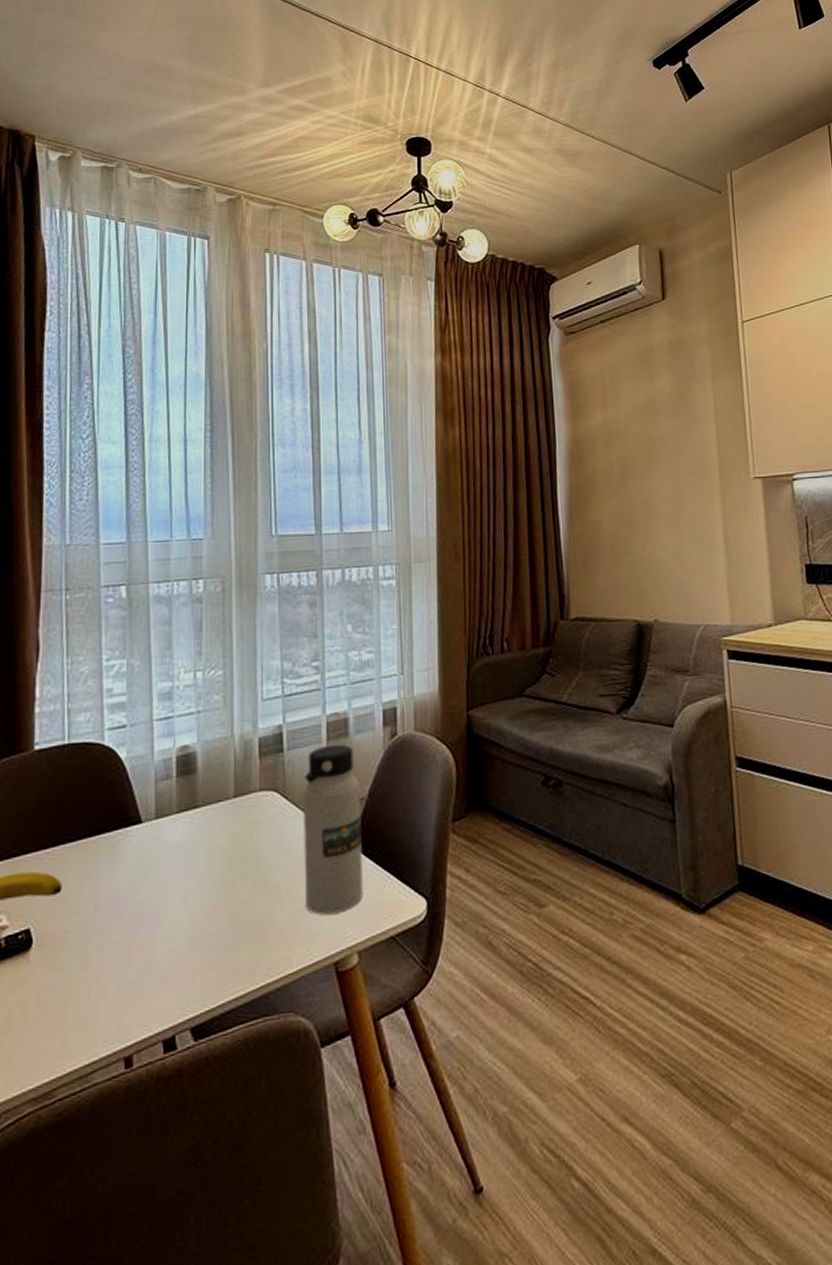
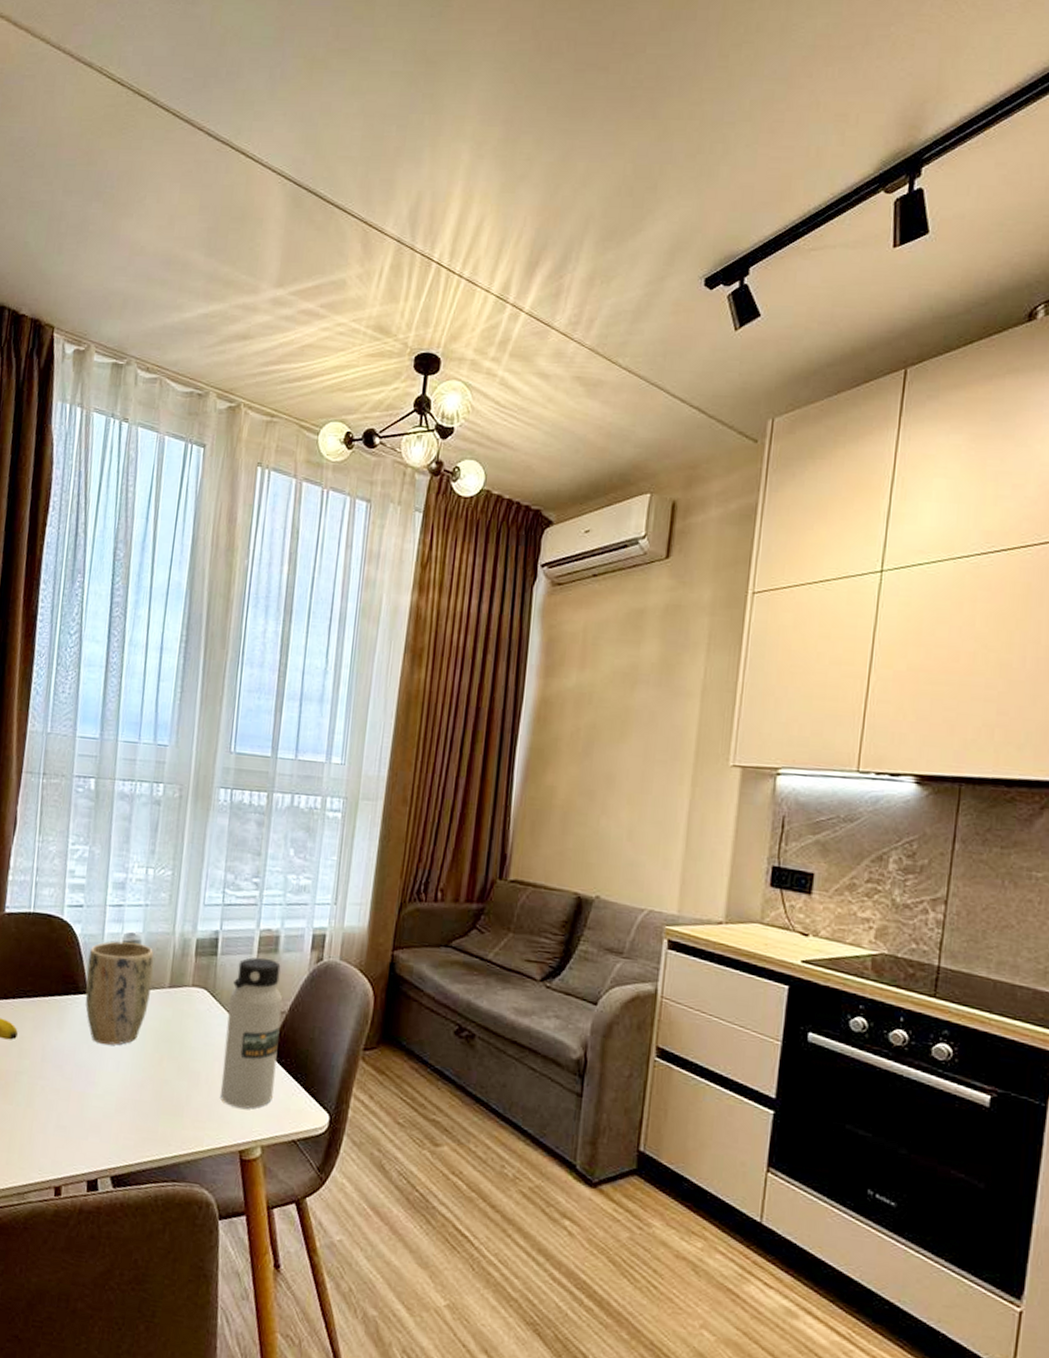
plant pot: none [138,755,213,877] -> present [85,941,154,1045]

